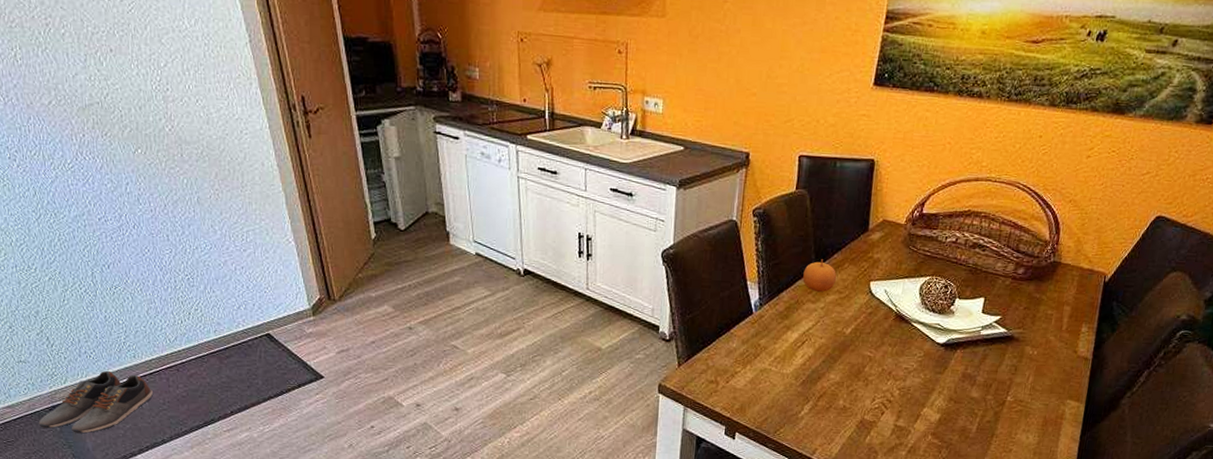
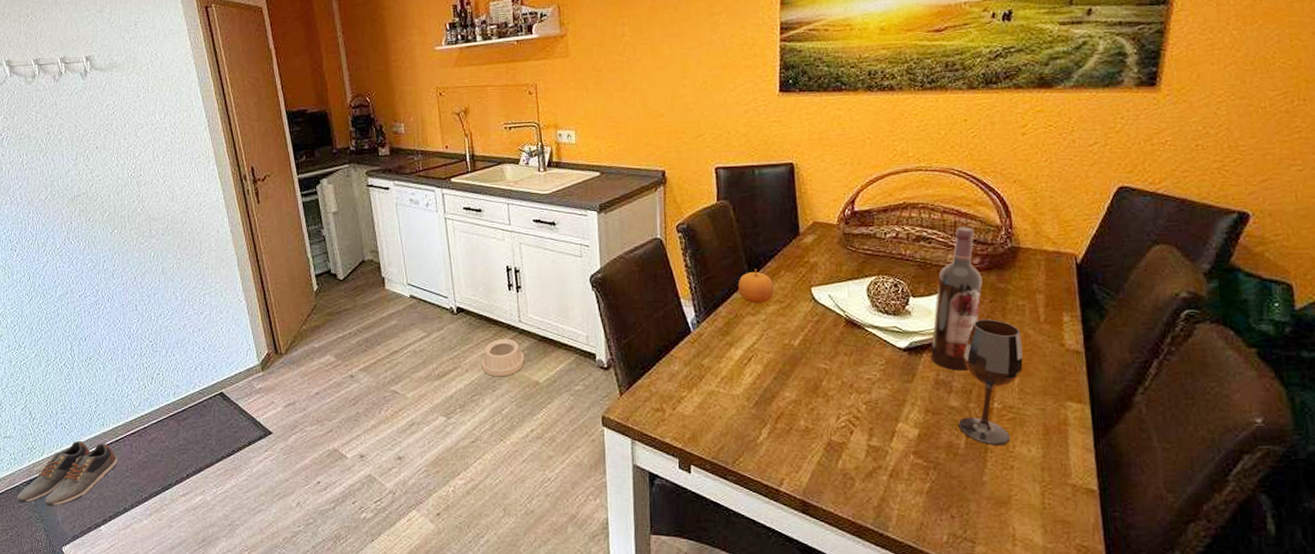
pet bowl: none [545,304,589,341] -> present [481,338,525,377]
wine bottle: none [963,238,1025,367] -> present [930,226,983,371]
wine glass: none [974,323,1044,433] -> present [958,319,1023,446]

